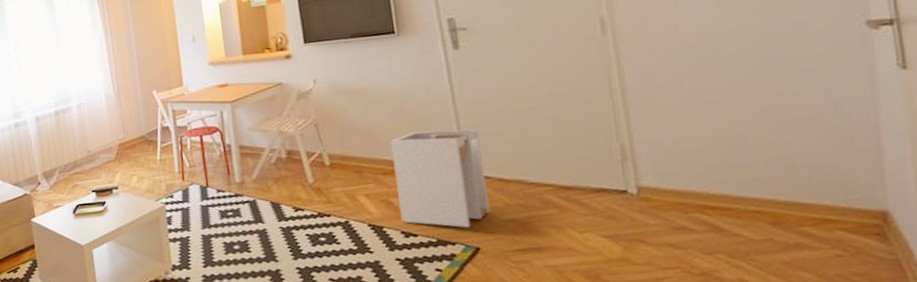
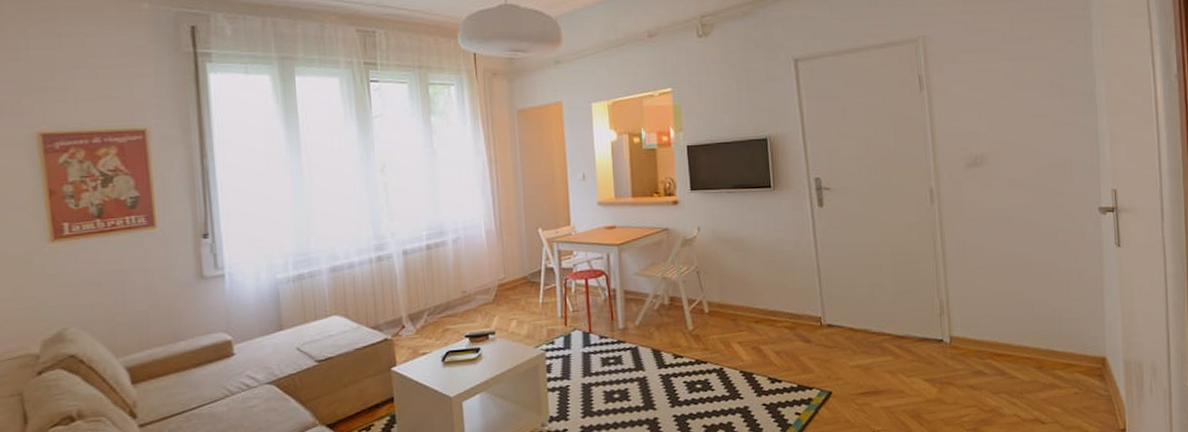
laundry hamper: present [391,129,489,227] -> none [763,282,840,373]

